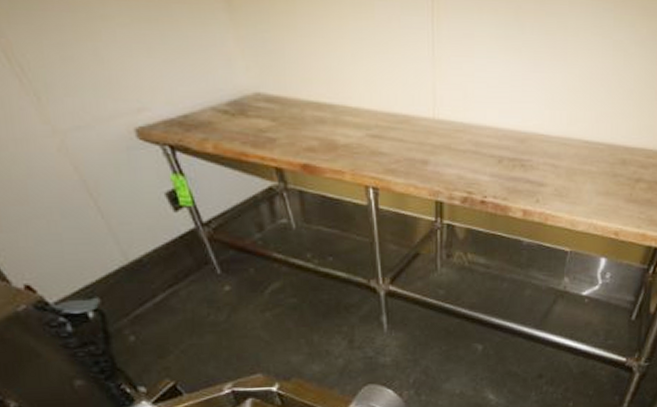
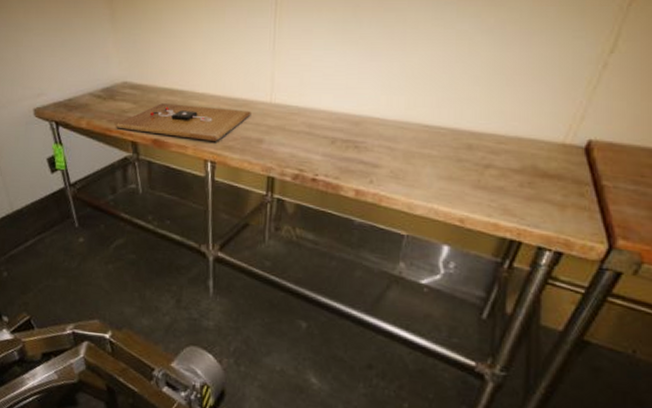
cutting board: none [252,120,414,166] -> present [115,103,251,142]

